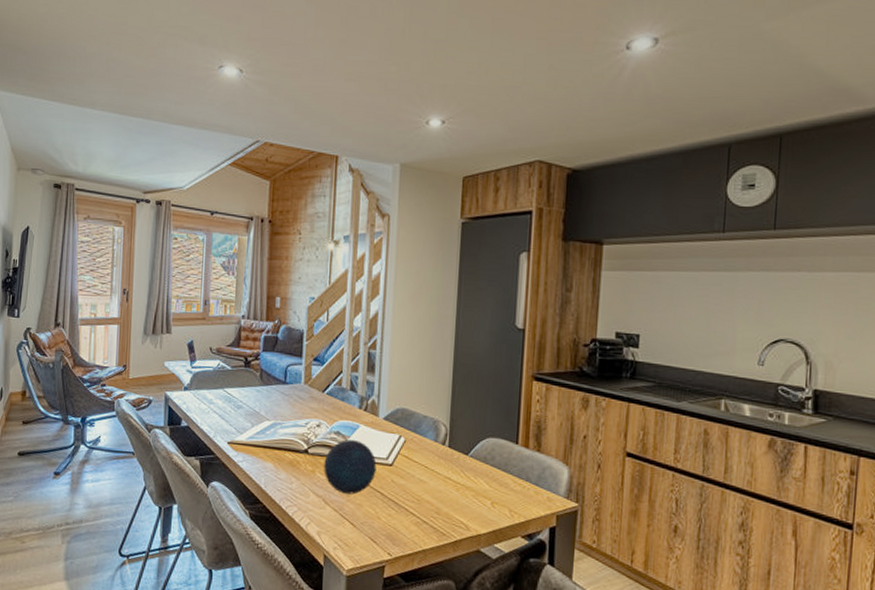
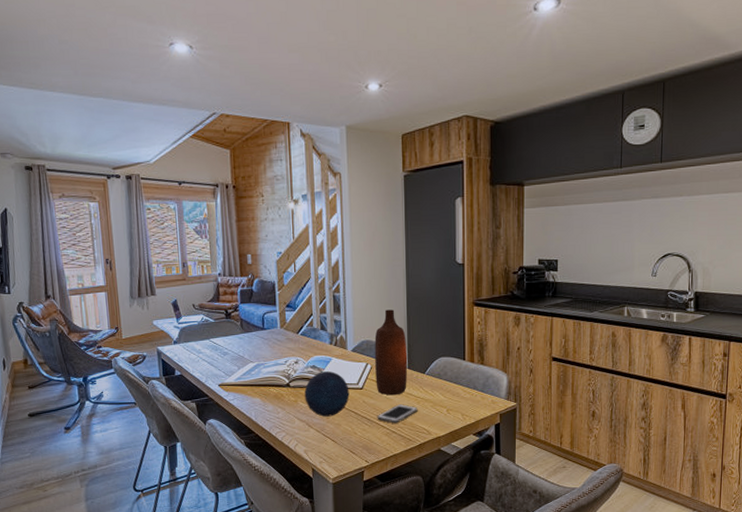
cell phone: none [406,489,457,512] -> present [377,404,418,424]
bottle: none [408,374,449,478] -> present [374,309,408,396]

